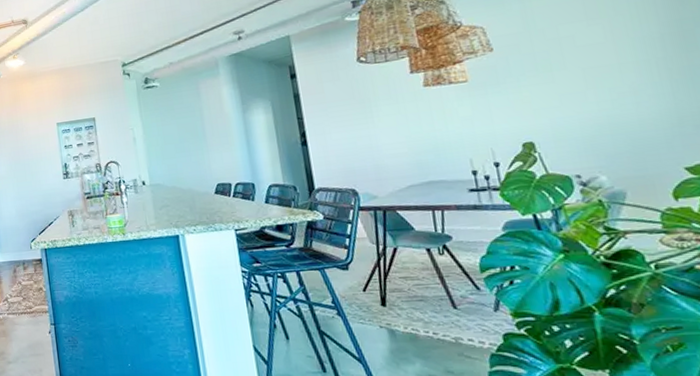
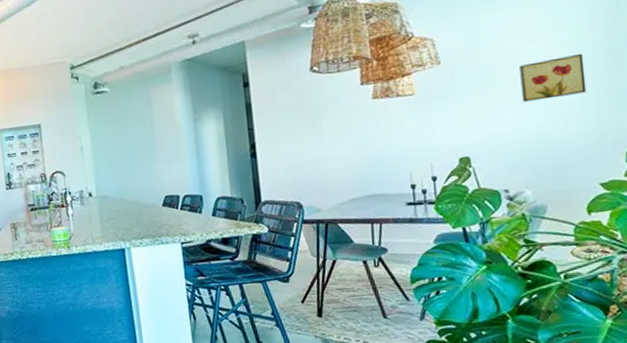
wall art: none [579,35,658,86] -> present [519,53,587,102]

